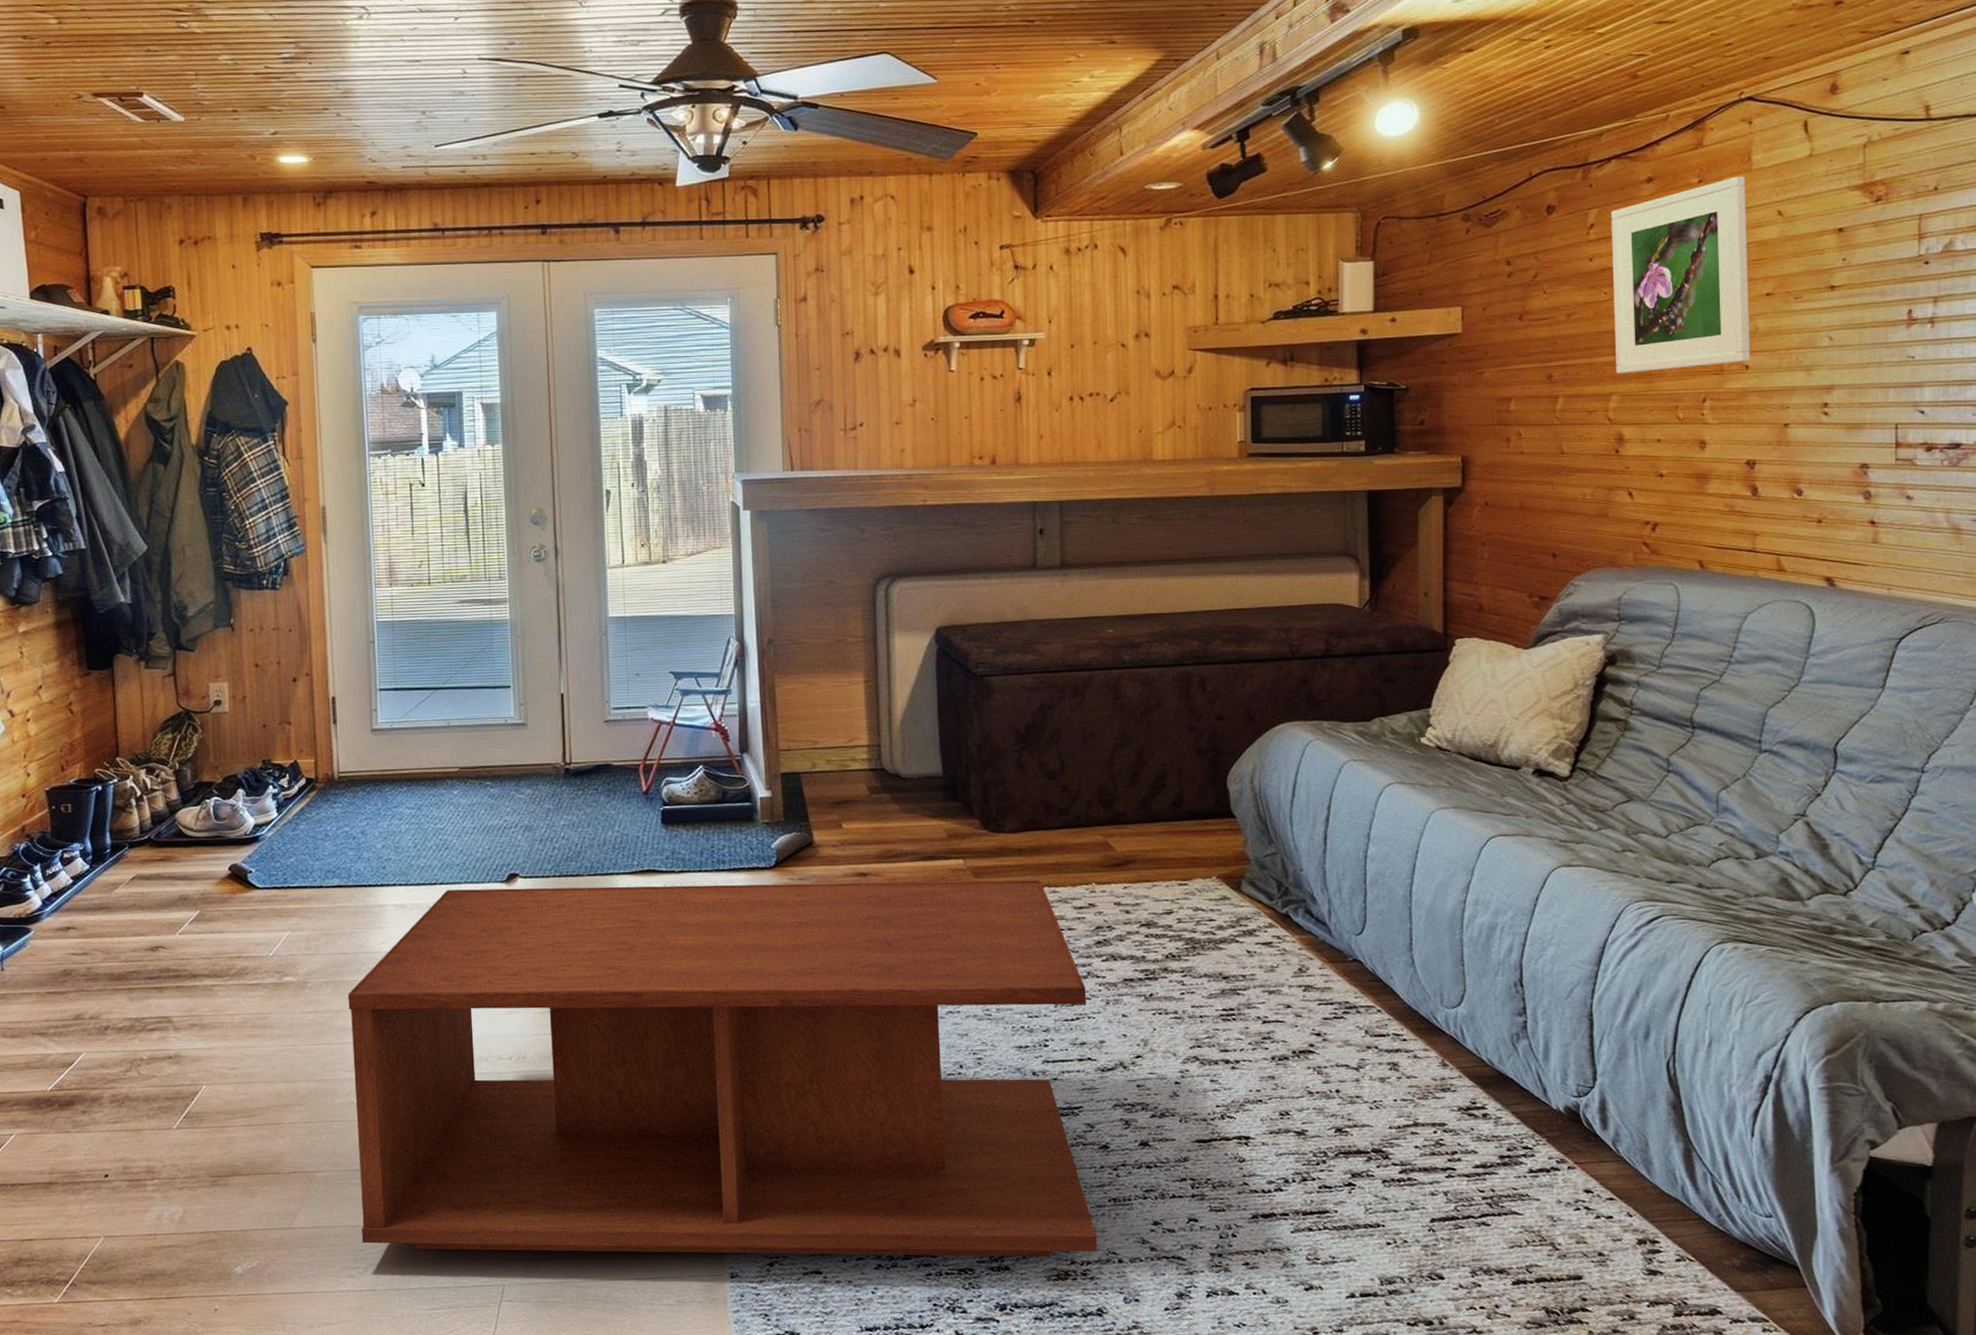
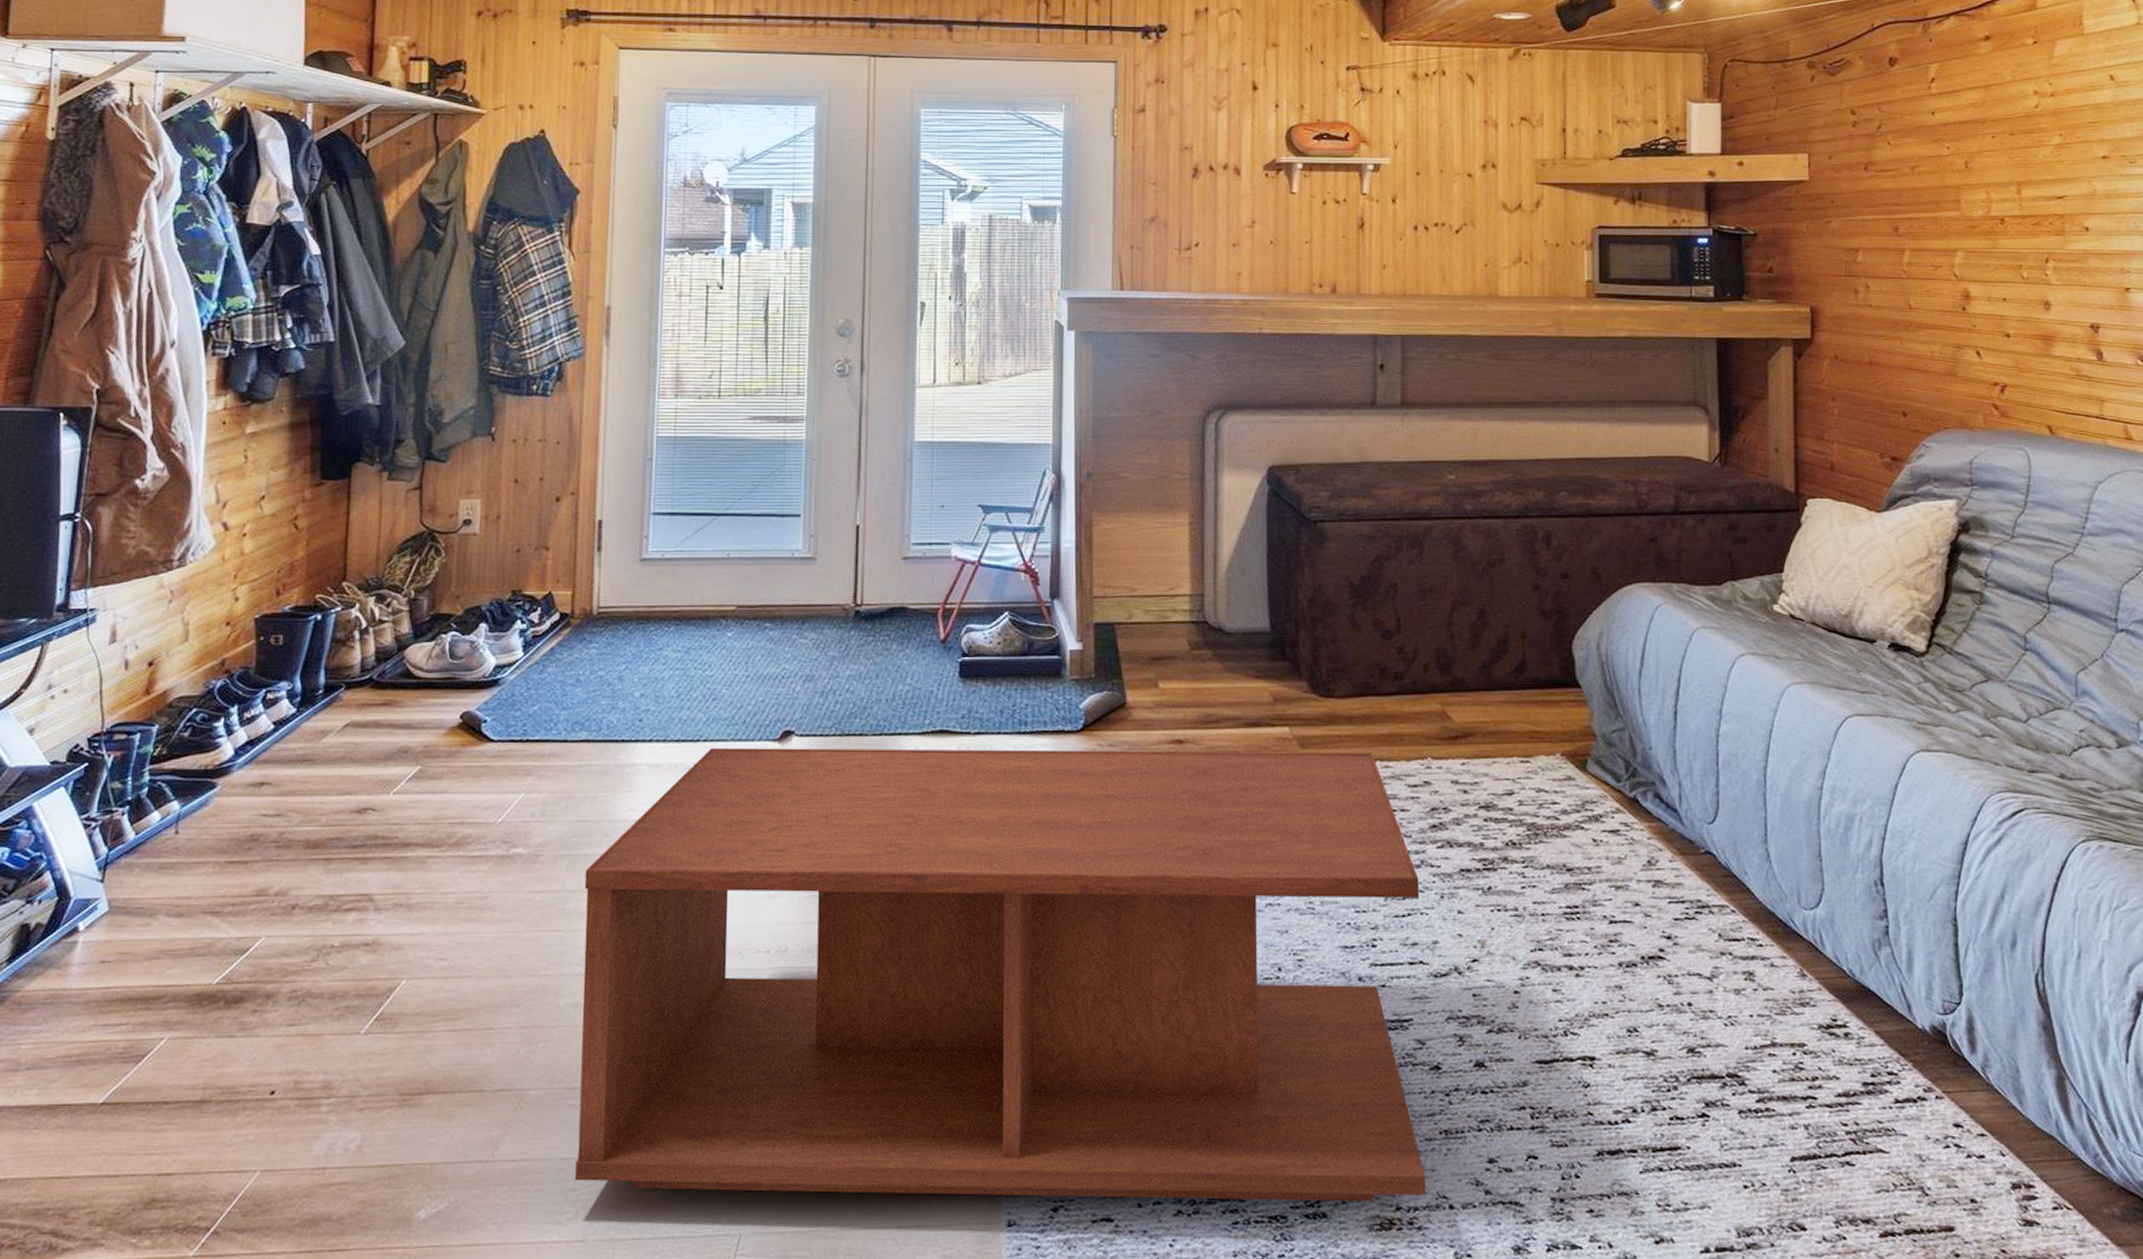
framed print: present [1611,176,1750,374] -> none [1951,39,2090,230]

